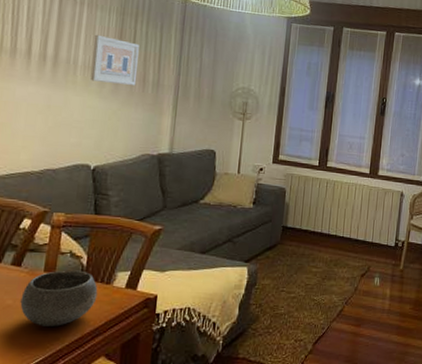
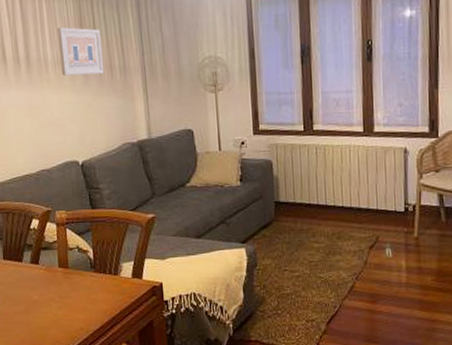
bowl: present [20,270,98,327] -> none [44,264,109,318]

